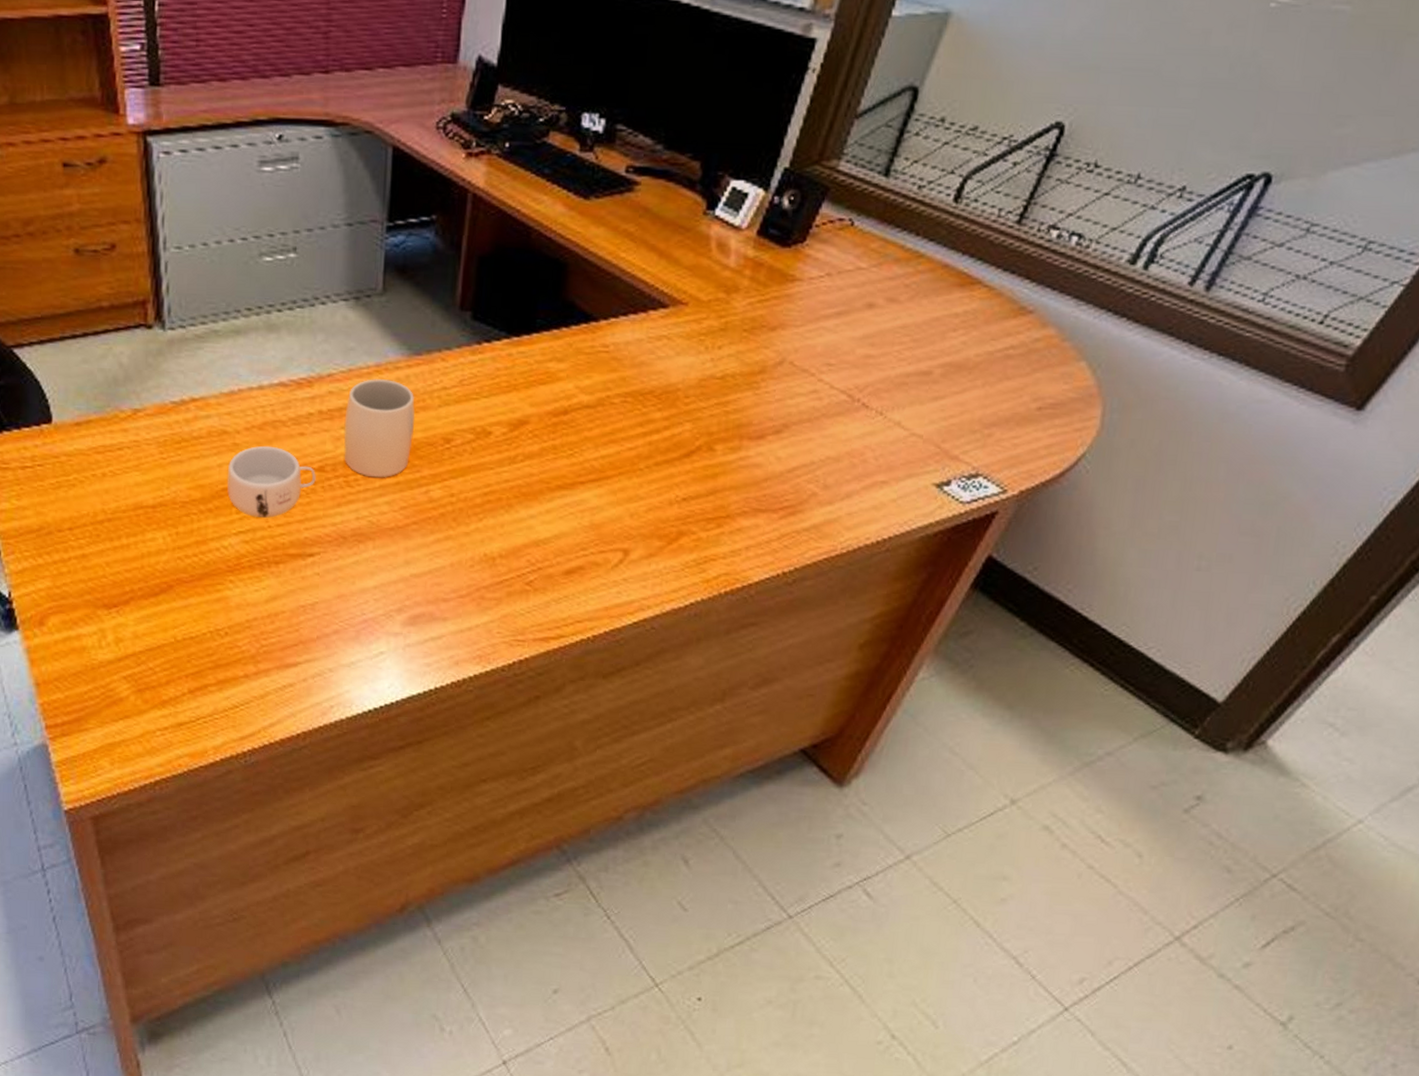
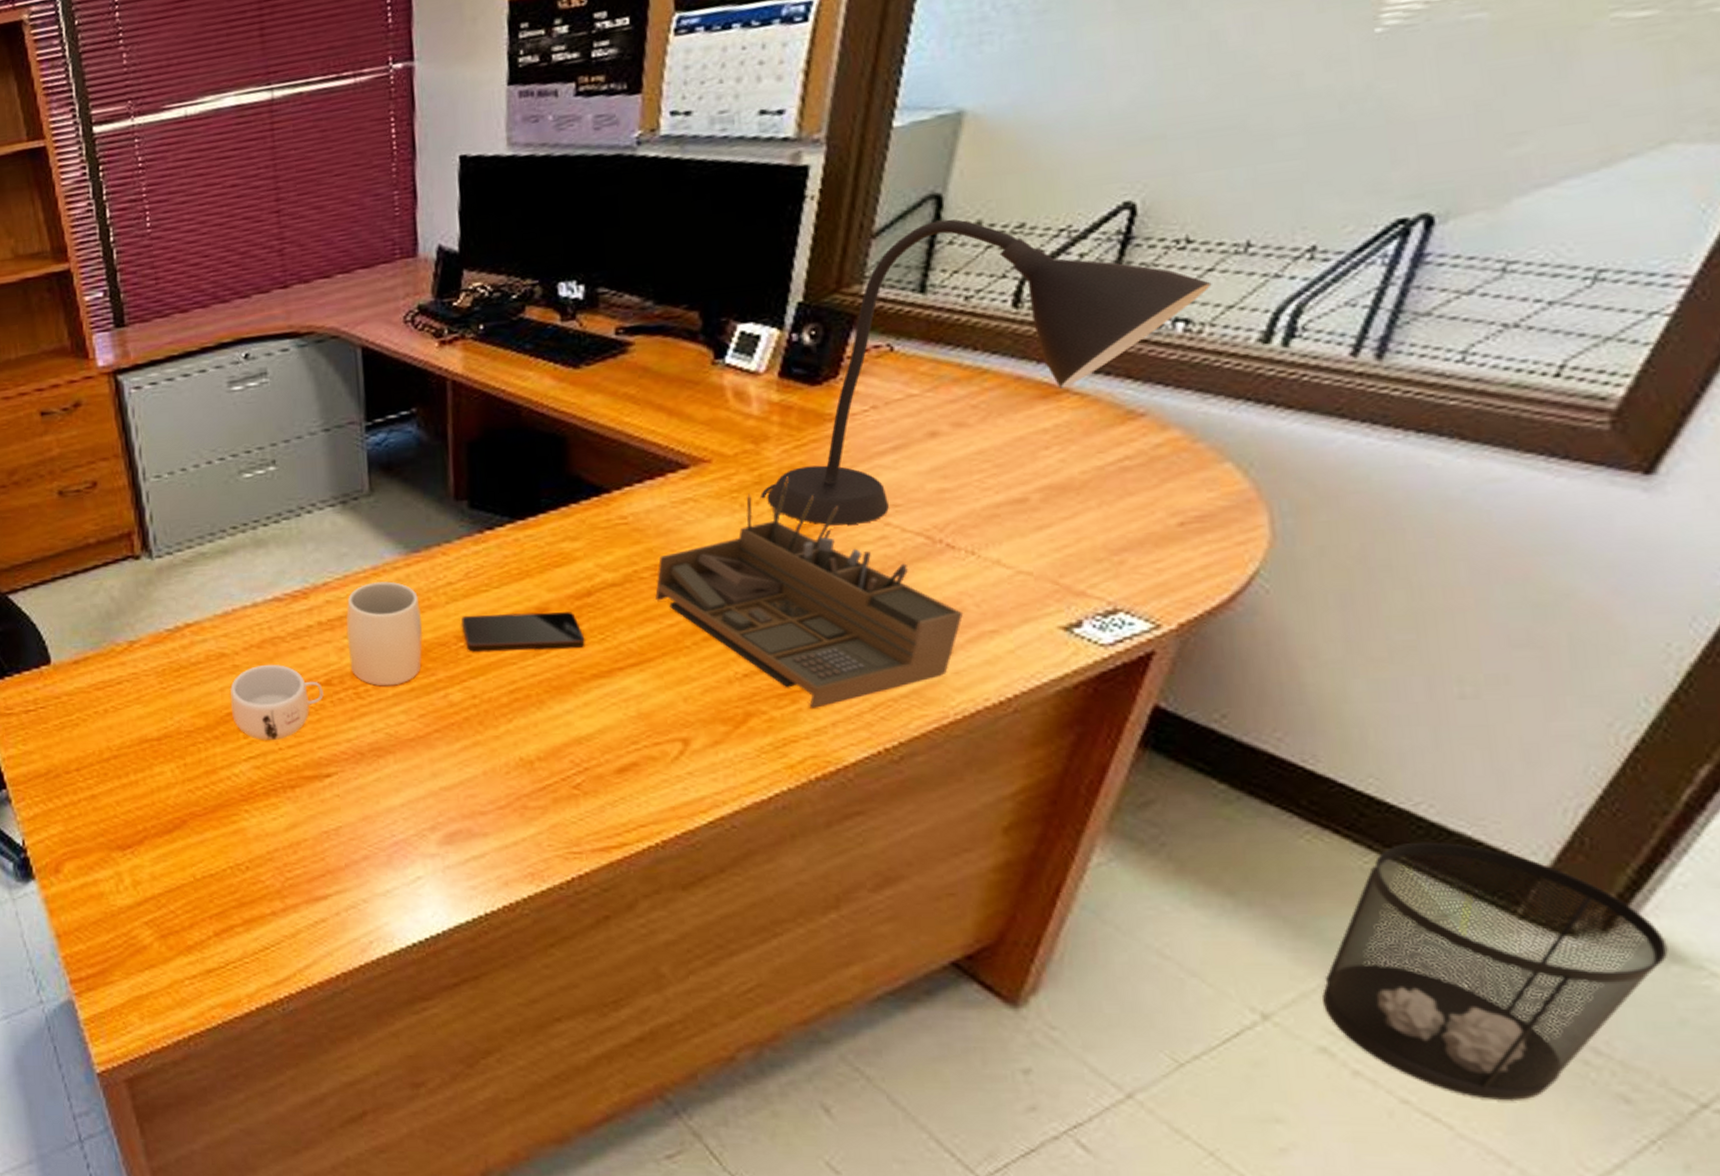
phone: none [450,420,556,460] -> present [461,612,585,652]
desk organizer: none [621,325,865,533] -> present [655,475,964,708]
desk lamp: none [723,111,1105,377] -> present [760,219,1212,526]
waste bin: none [1054,677,1282,869] -> present [1322,843,1668,1102]

